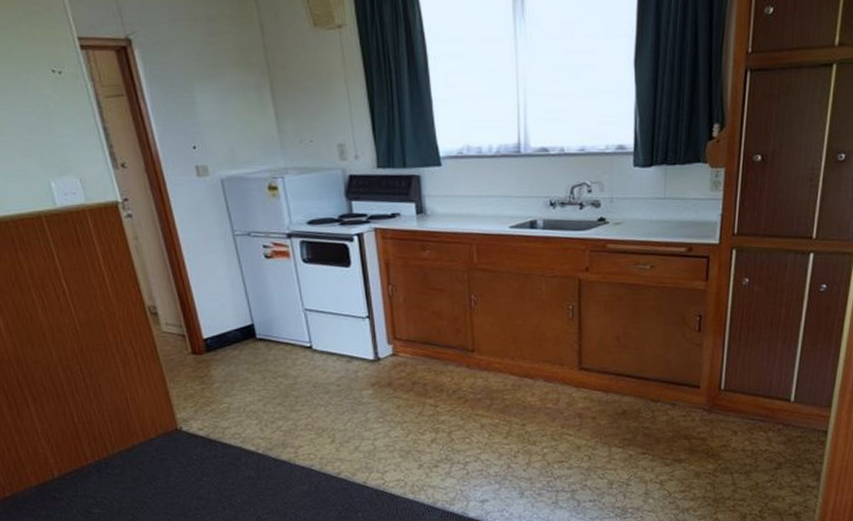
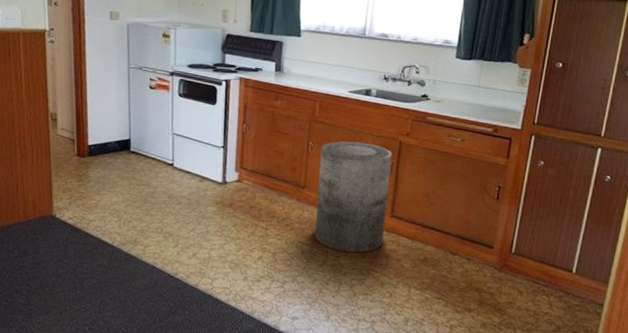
trash can: none [486,287,574,418] -> present [315,141,392,253]

